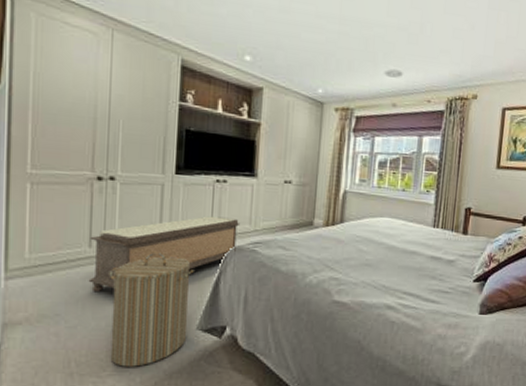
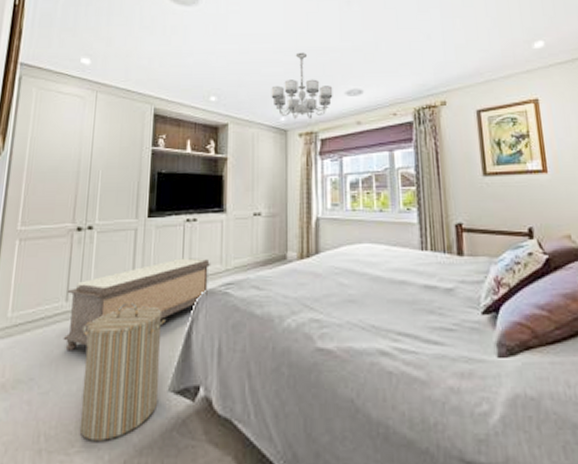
chandelier: none [310,21,374,96] -> present [271,52,333,120]

